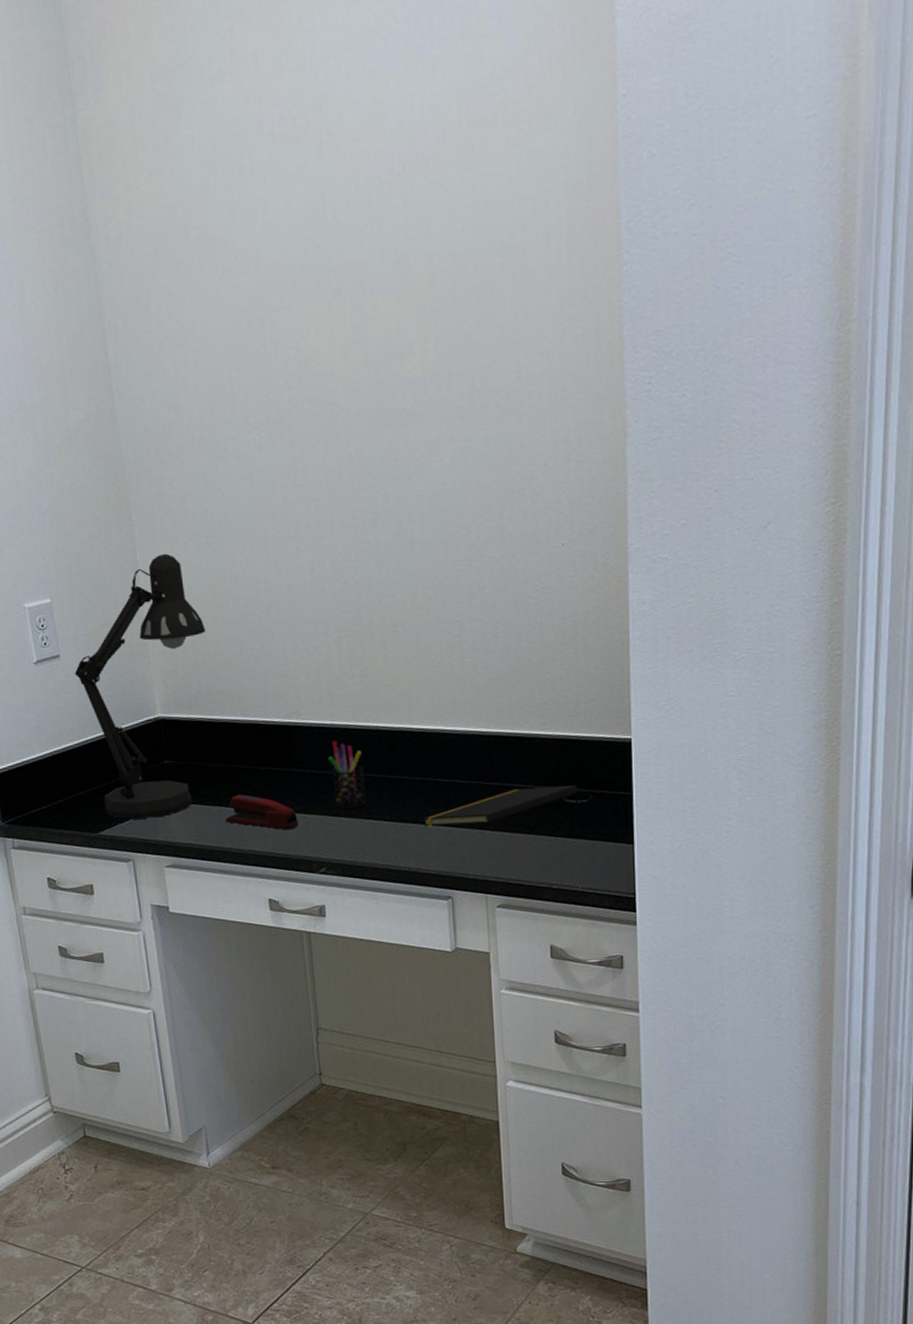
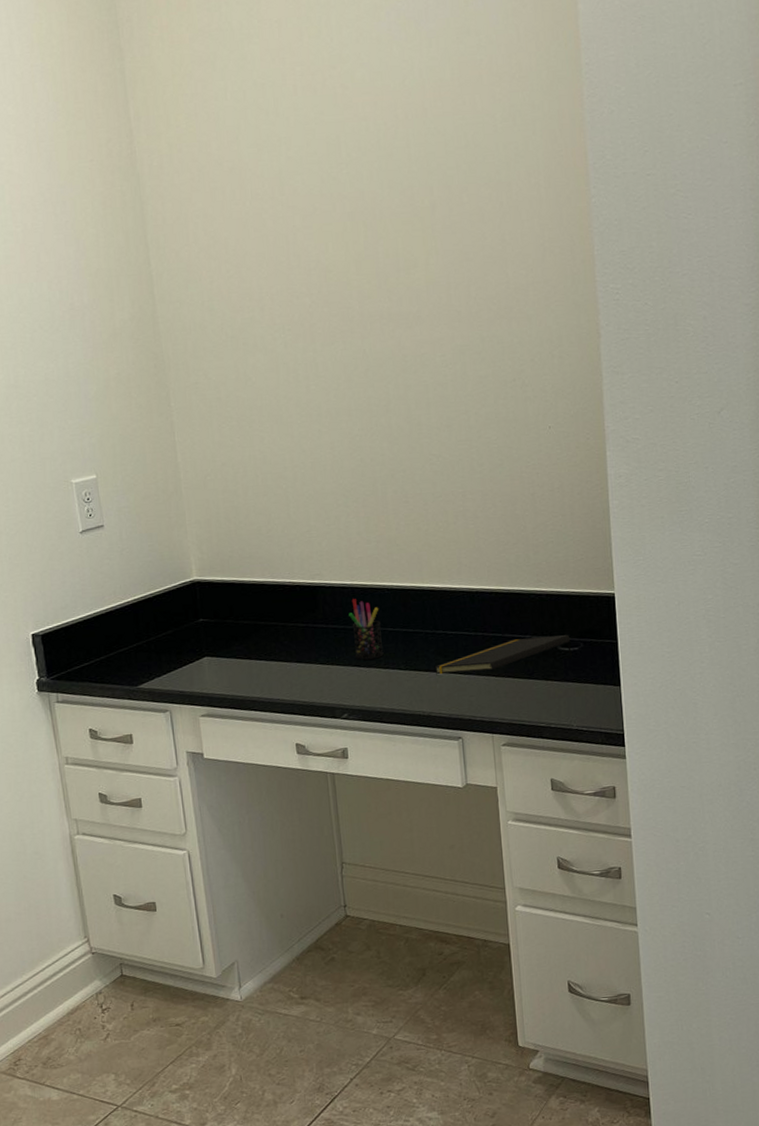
desk lamp: present [75,553,206,819] -> none [118,435,237,673]
stapler: present [225,794,299,829] -> none [255,648,322,679]

